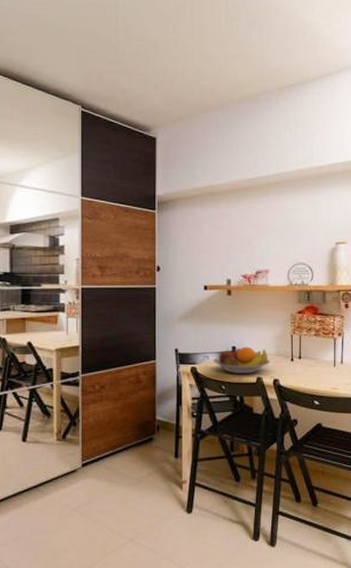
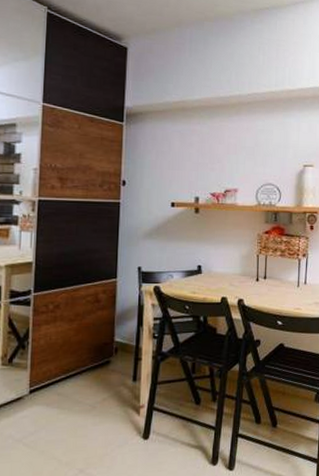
fruit bowl: present [213,346,271,374] -> none [177,266,236,294]

